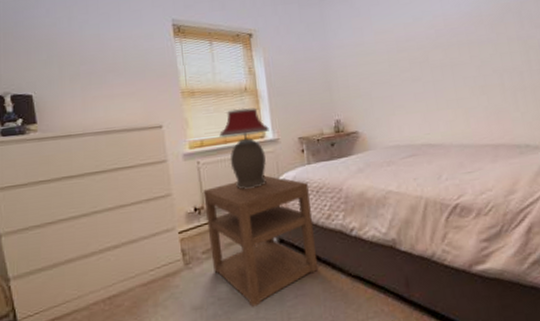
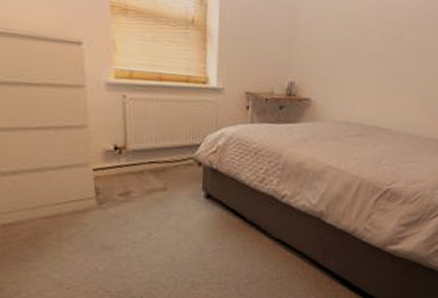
nightstand: present [203,175,319,307] -> none [127,126,247,254]
table lamp: present [219,107,269,189] -> none [154,42,214,137]

